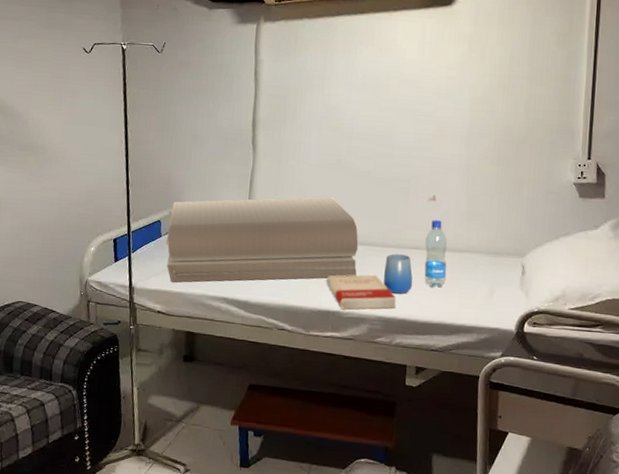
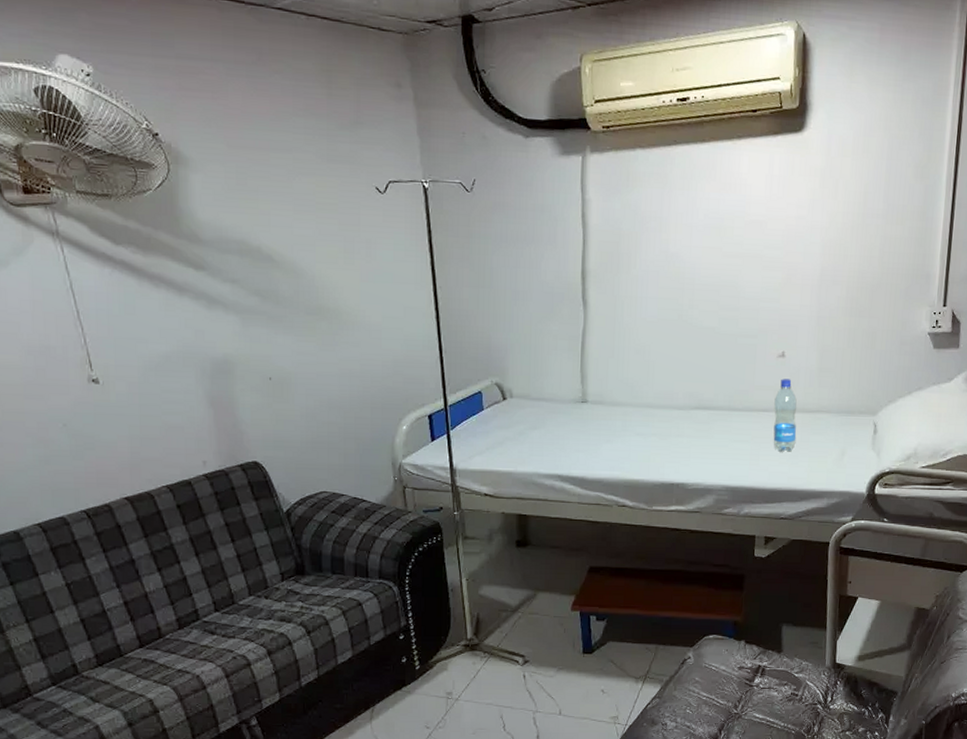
towel: present [166,196,359,283] -> none [490,357,703,461]
book: present [326,274,397,310] -> none [669,441,744,480]
cup: present [384,254,413,294] -> none [730,418,761,461]

